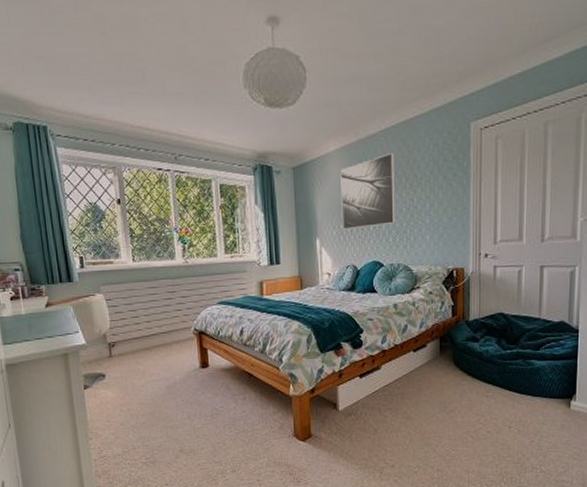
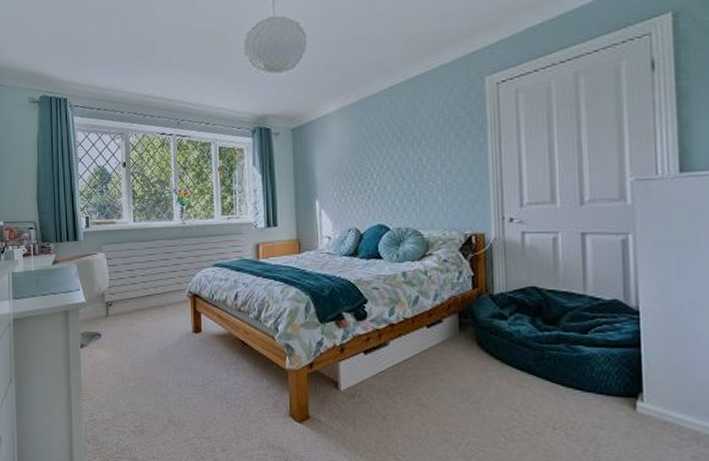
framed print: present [340,153,395,230] -> none [341,111,402,192]

